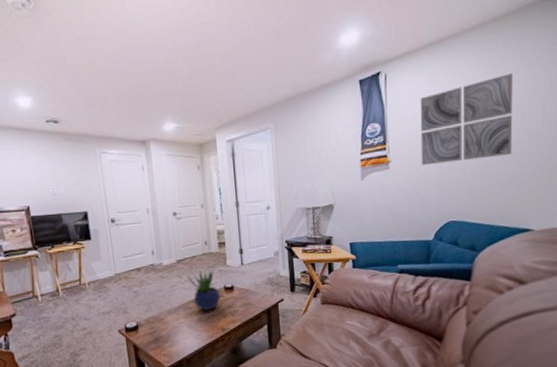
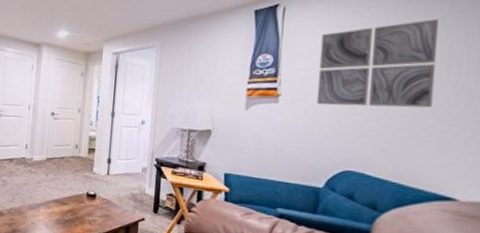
potted plant: present [187,266,220,310] -> none [53,170,82,214]

